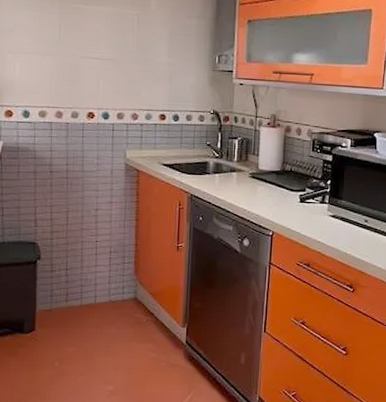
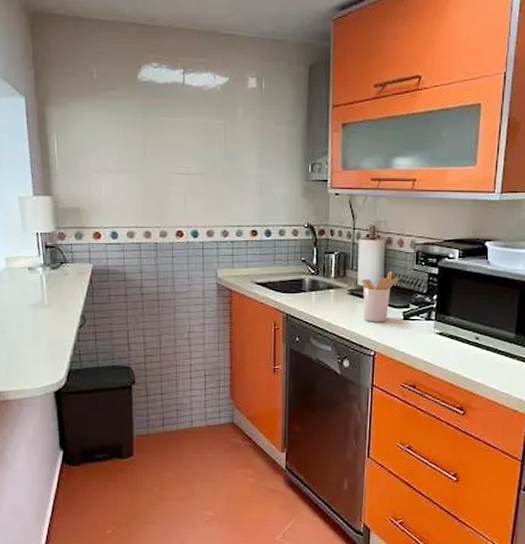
utensil holder: none [262,157,297,204] -> present [361,271,400,322]

